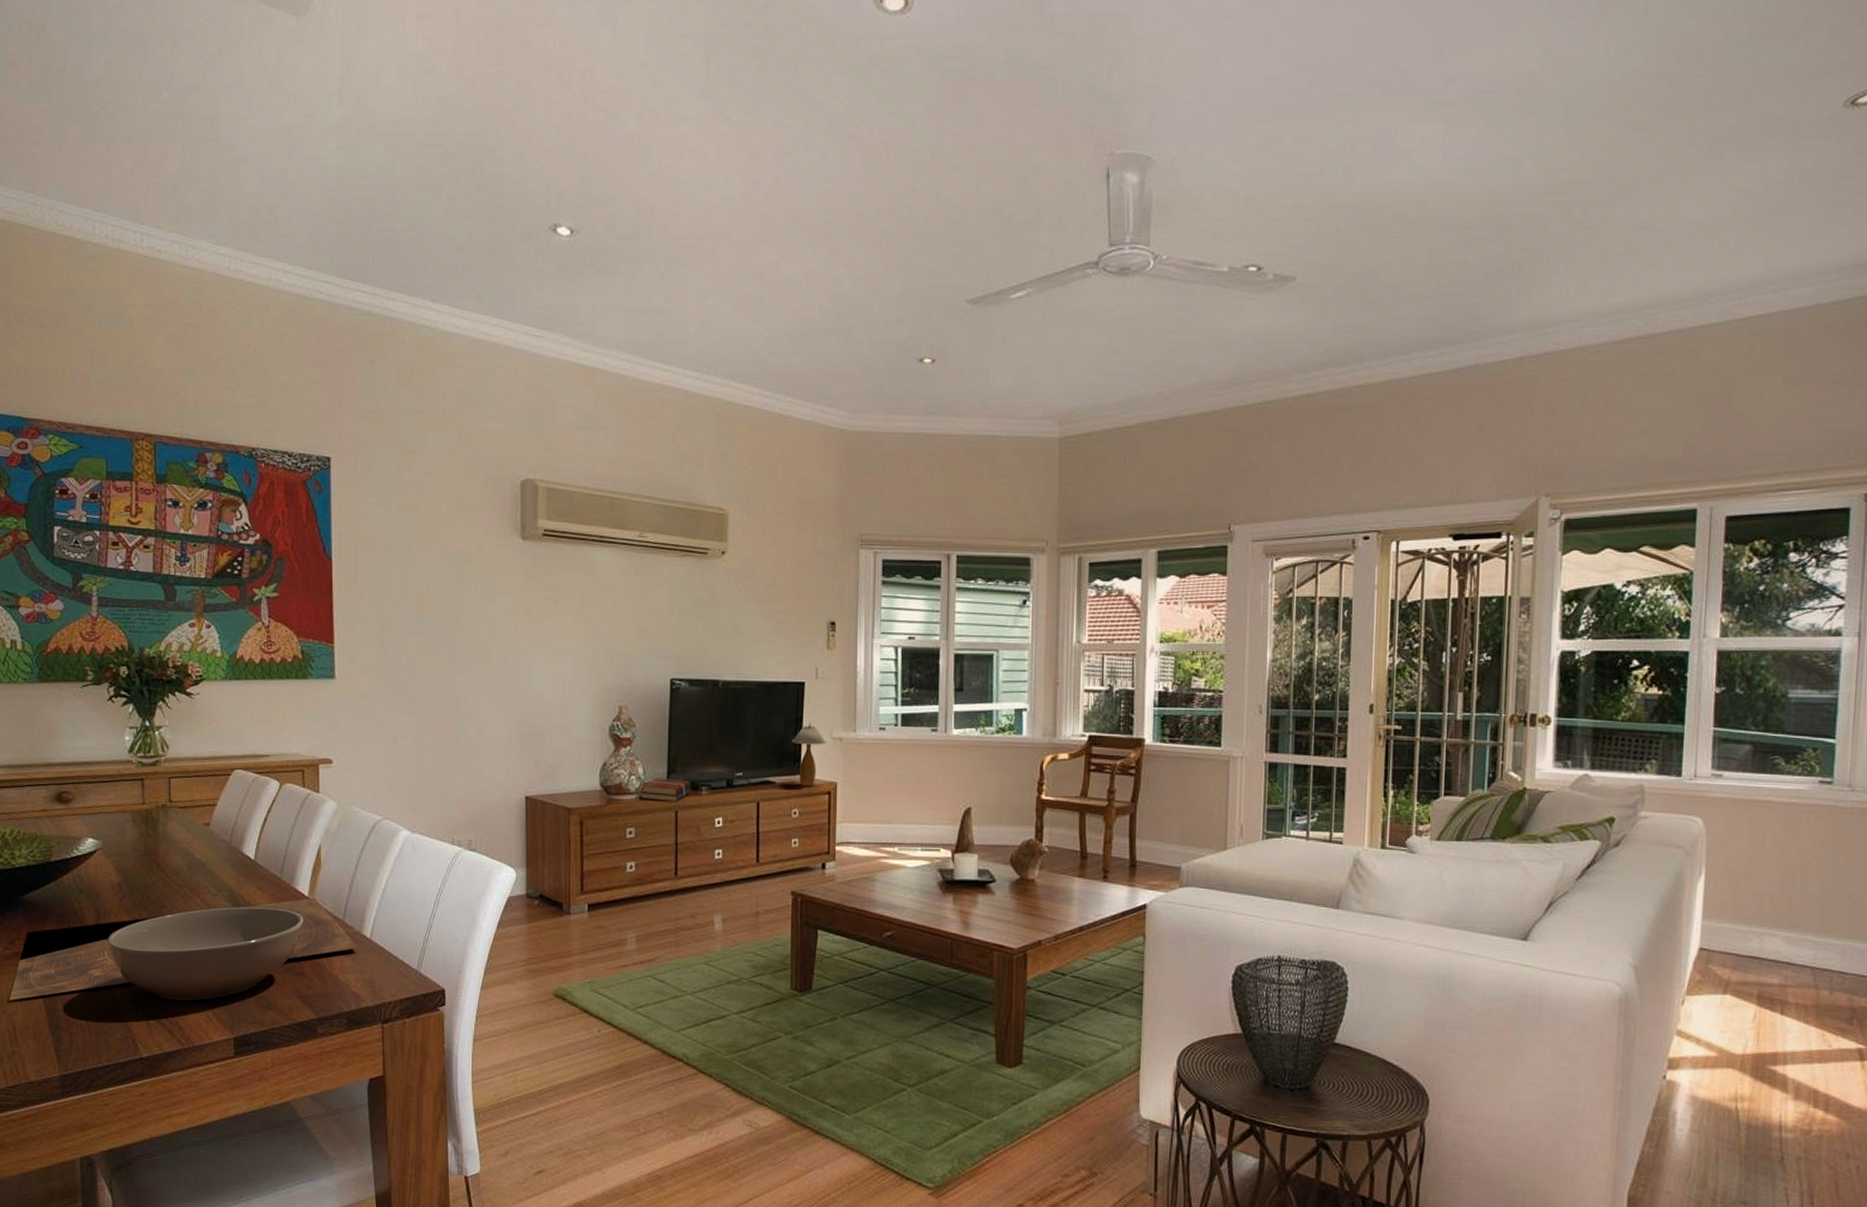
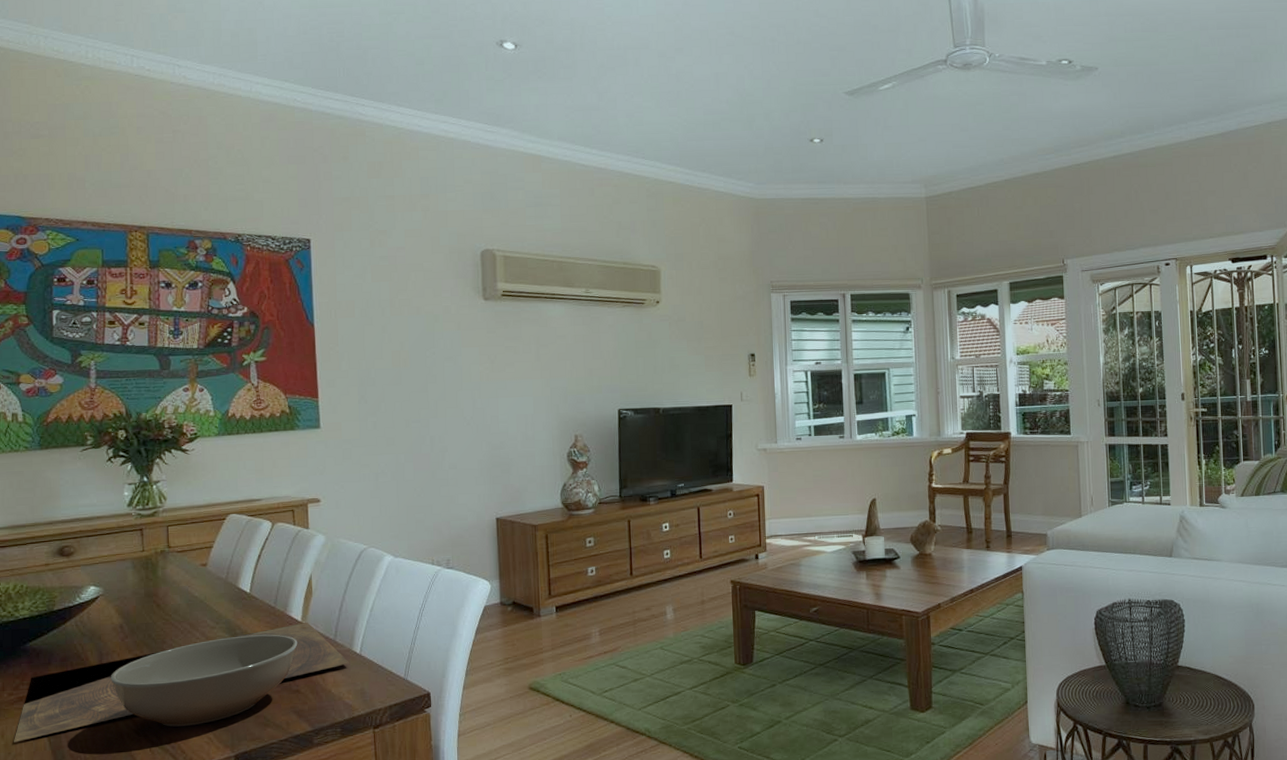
books: present [640,778,691,801] -> none [597,493,640,513]
table lamp: present [791,722,827,786] -> none [724,437,754,491]

